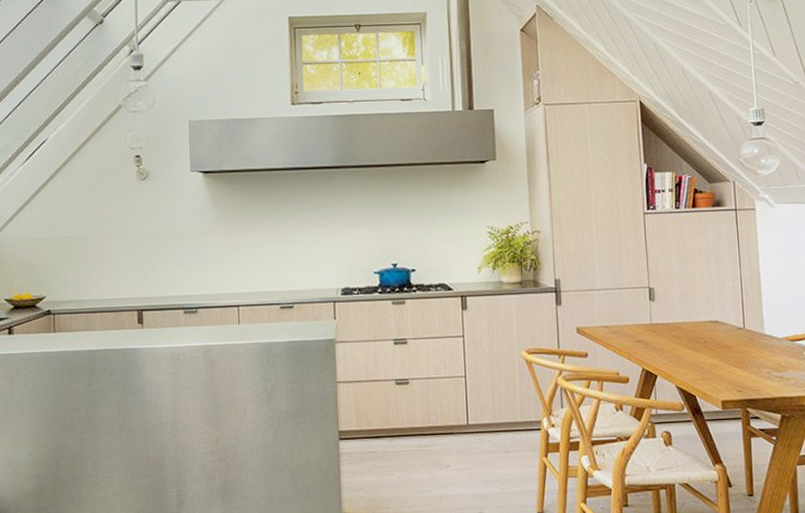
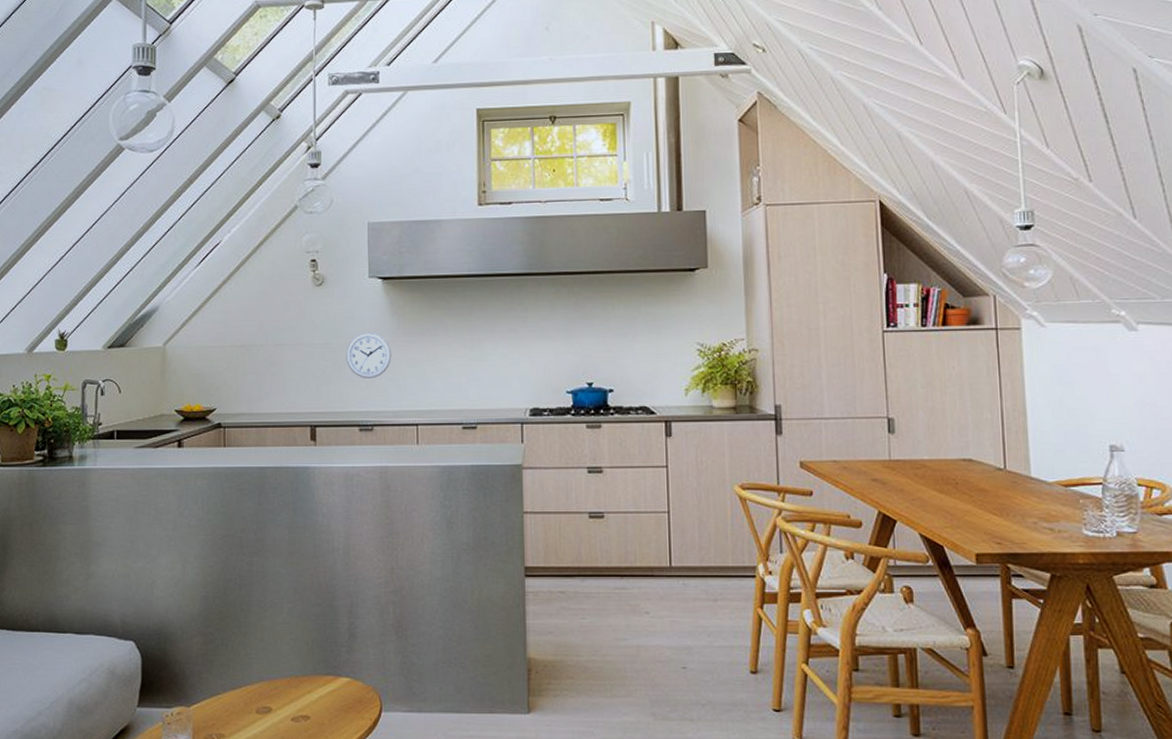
wall clock: none [170,222,214,265] -> present [346,332,392,378]

